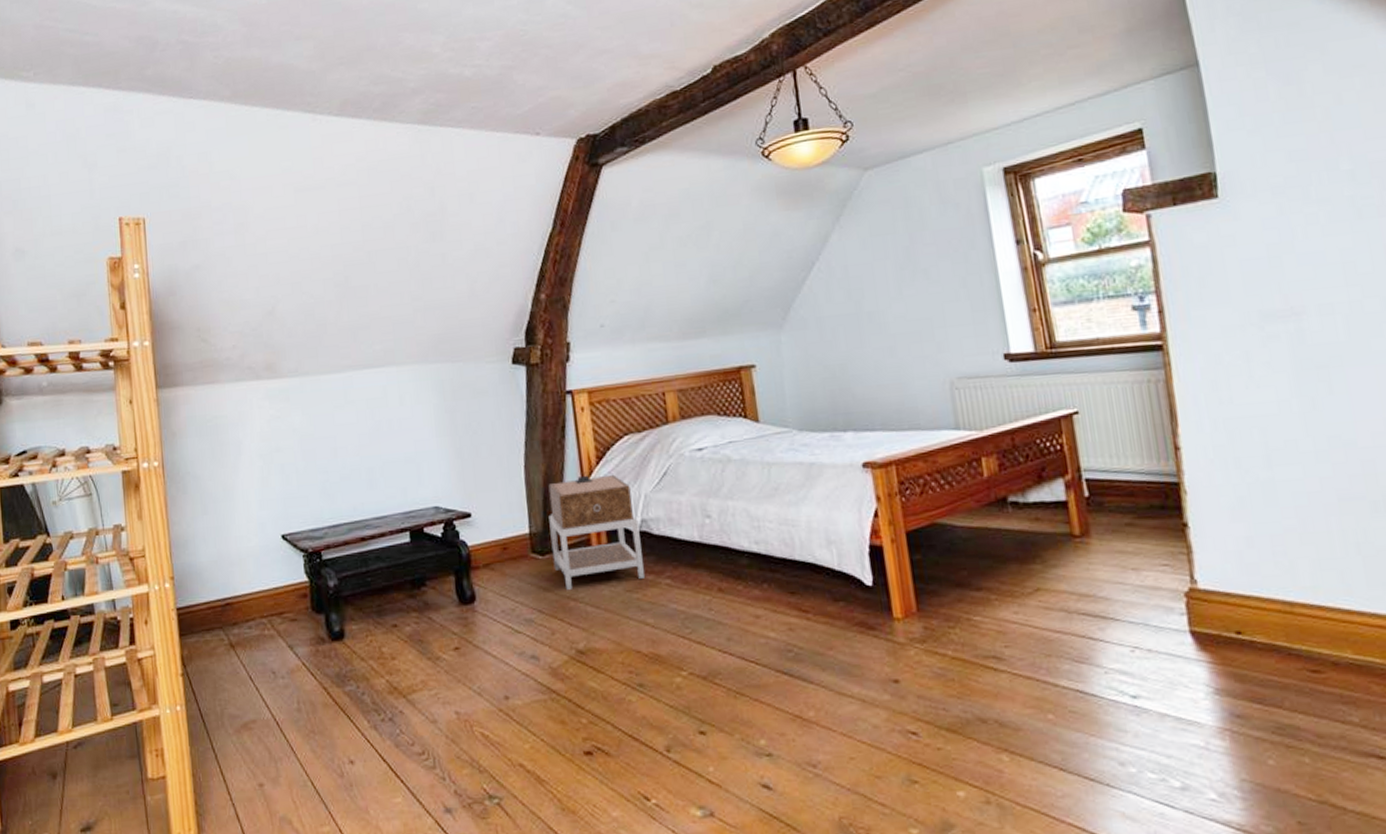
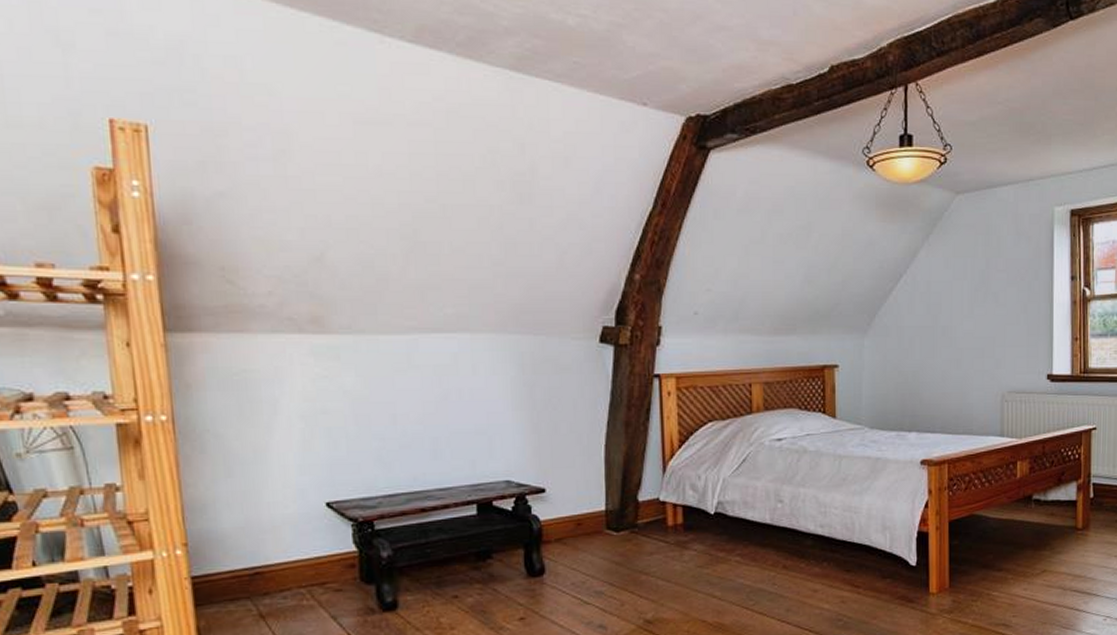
nightstand: present [548,474,645,590] -> none [626,457,716,564]

